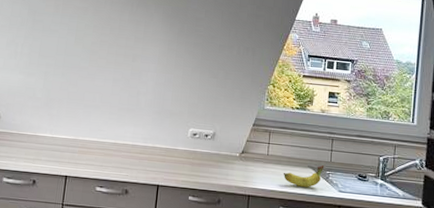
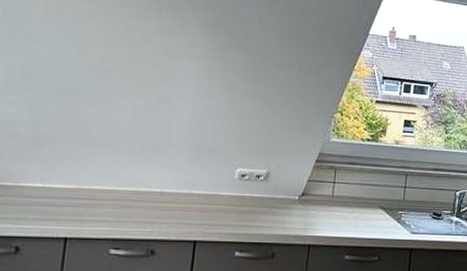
fruit: present [283,165,325,187] -> none [349,205,397,231]

